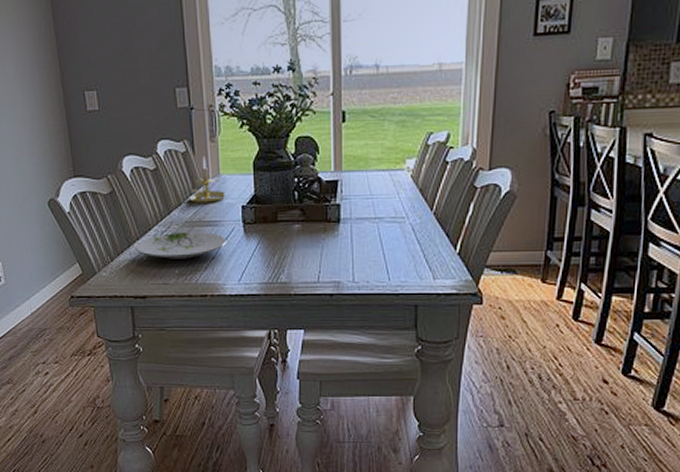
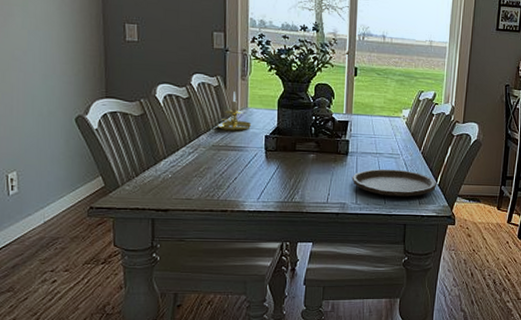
plate: present [135,231,227,260] -> none [161,154,249,179]
plate: none [346,236,455,271] -> present [351,169,436,197]

